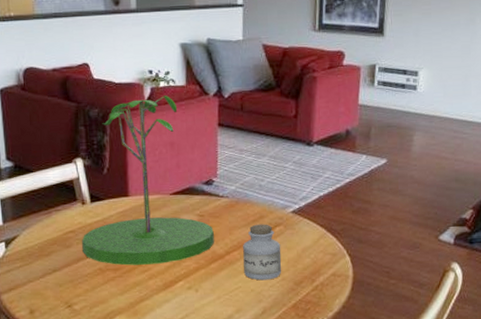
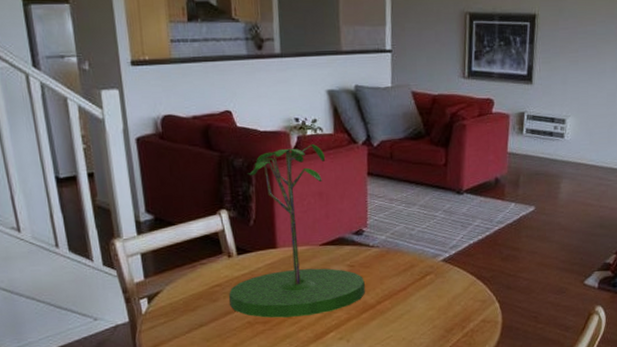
jar: present [243,224,282,281] -> none [394,273,432,329]

